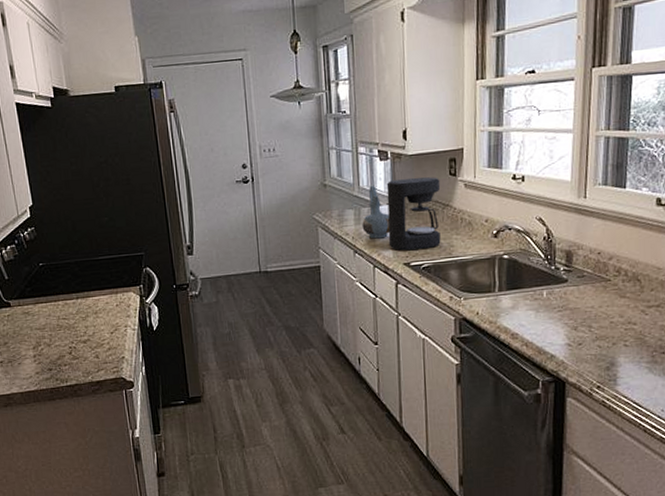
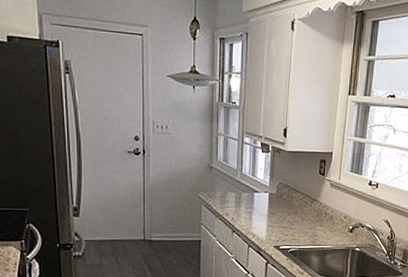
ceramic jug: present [362,185,390,239] -> none [241,173,266,222]
coffee maker: present [386,177,441,251] -> none [263,171,311,236]

